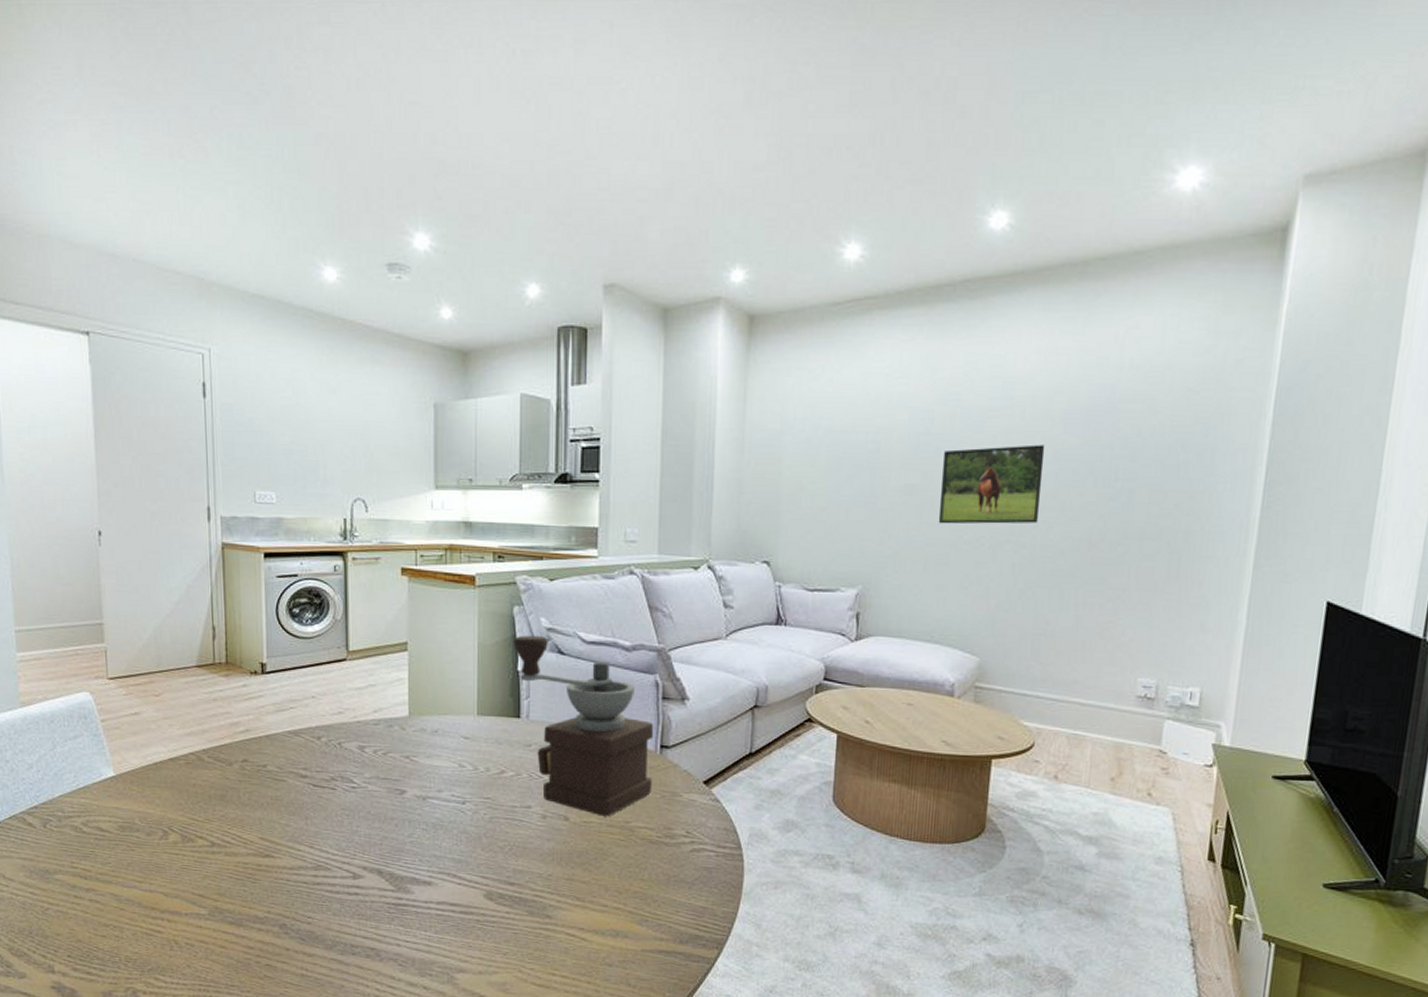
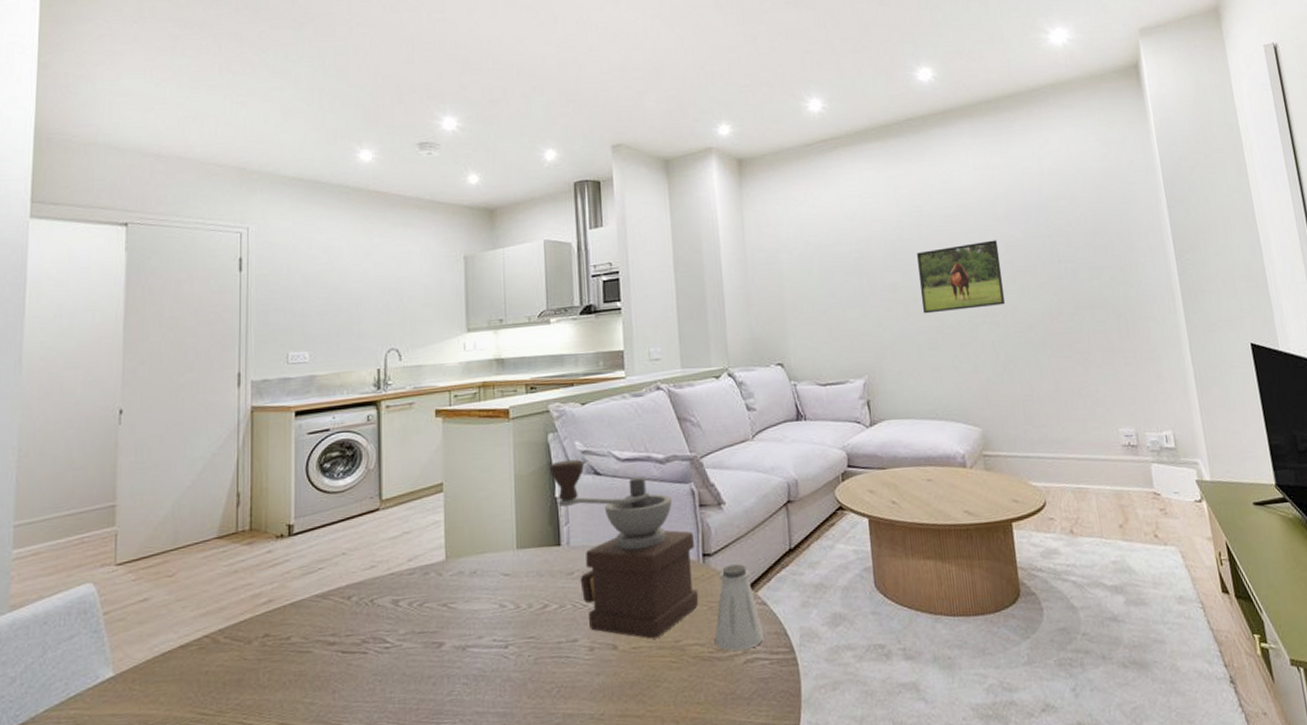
saltshaker: none [664,759,713,839] -> present [715,564,764,651]

